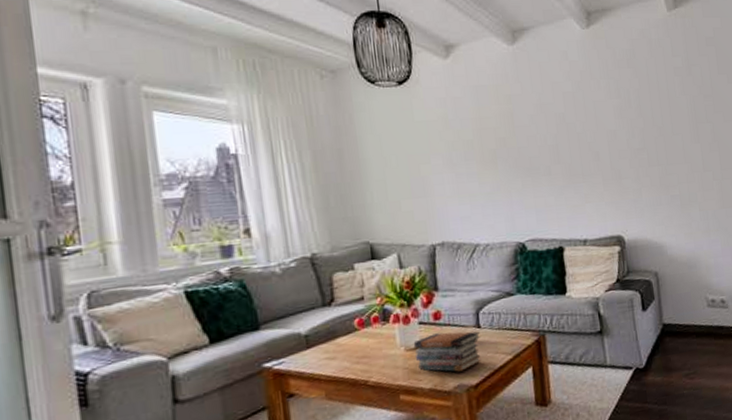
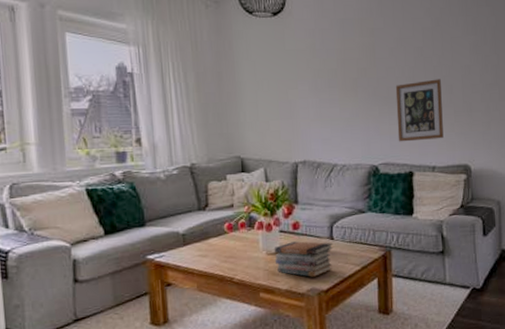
wall art: none [538,146,593,216] -> present [395,79,444,142]

